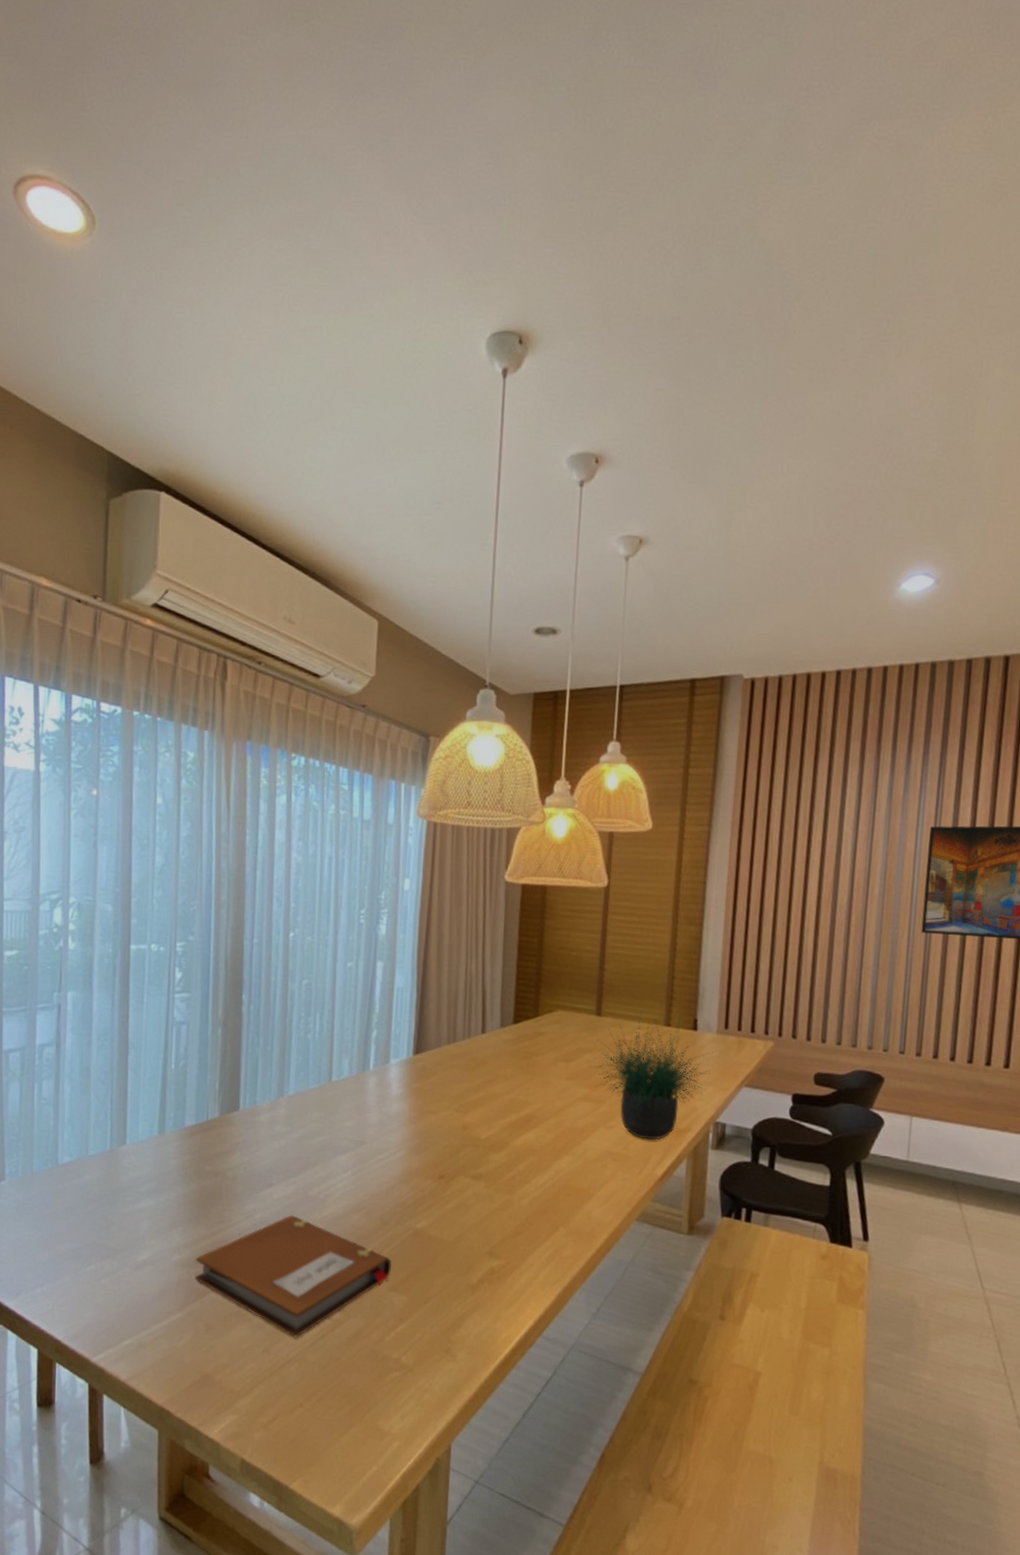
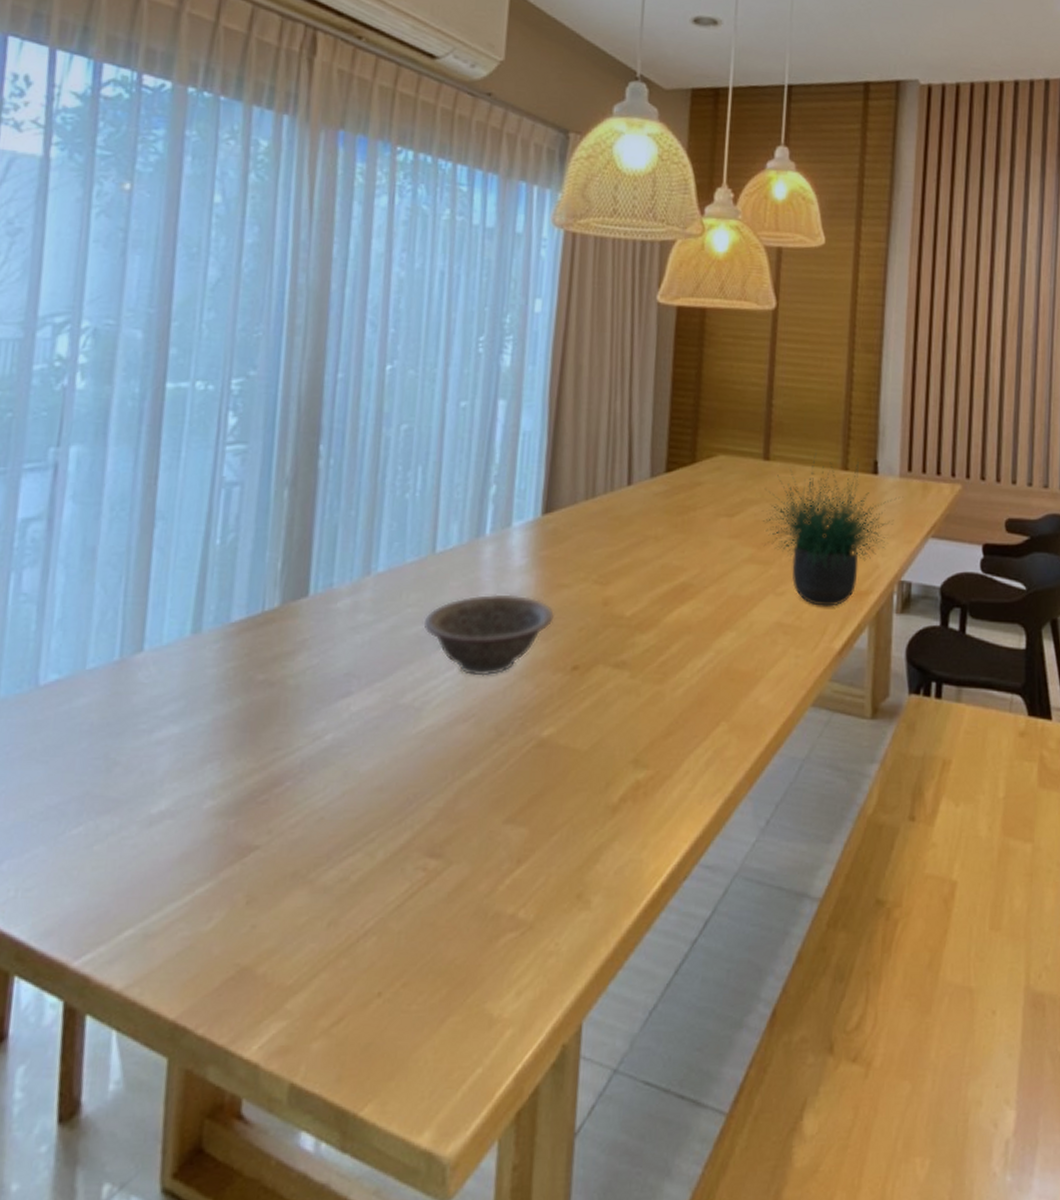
notebook: present [195,1215,391,1338] -> none [235,732,508,901]
decorative bowl: none [324,1115,424,1179] -> present [424,594,554,676]

